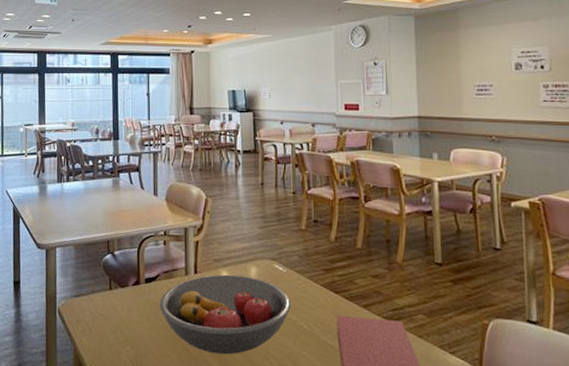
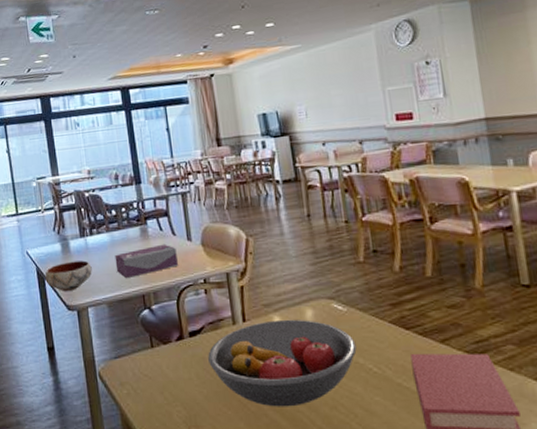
bowl: none [20,203,65,231] -> present [45,260,92,292]
tissue box: none [86,196,143,224] -> present [115,244,178,278]

